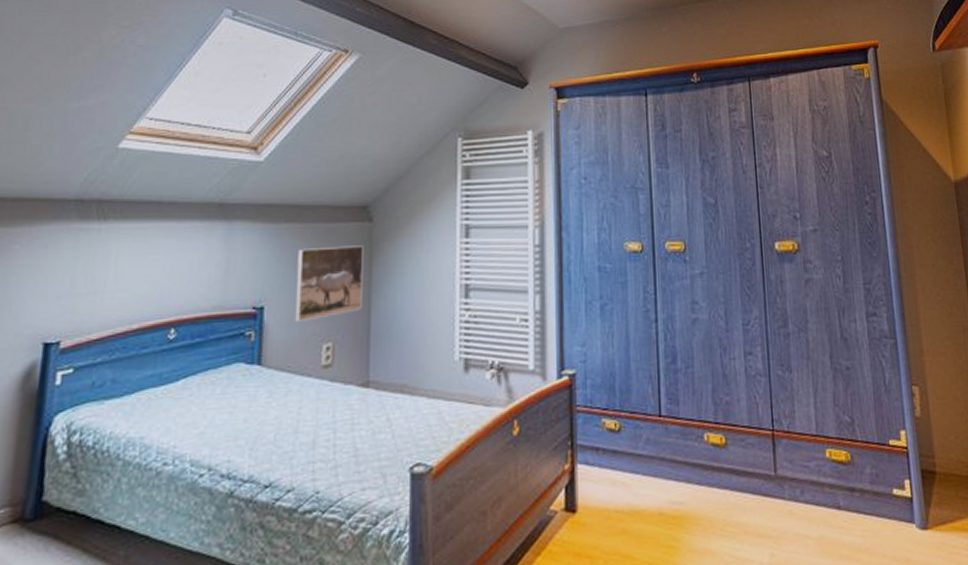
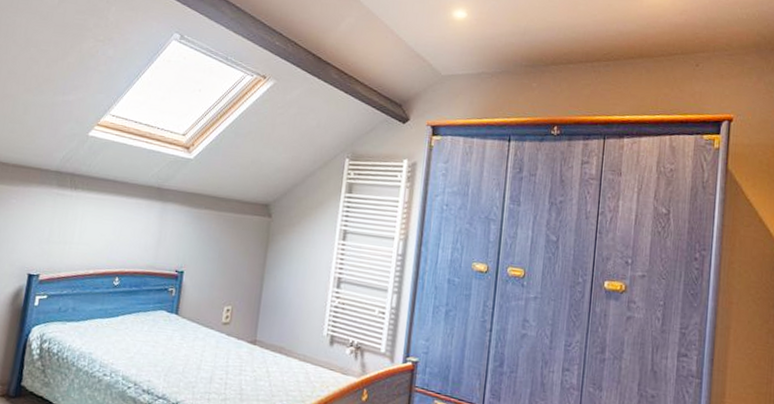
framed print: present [295,245,364,321] -> none [205,231,263,287]

